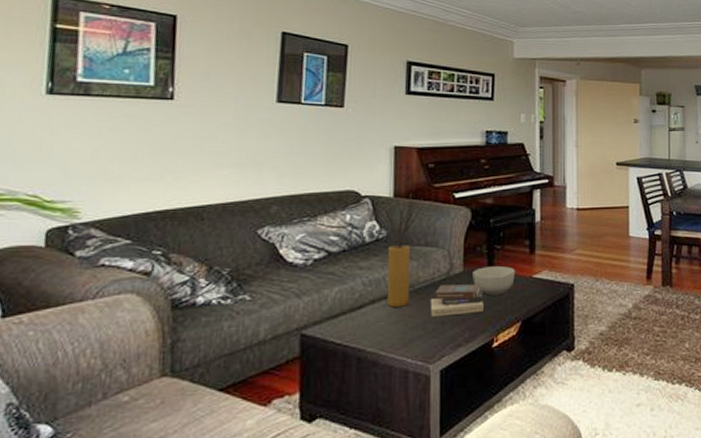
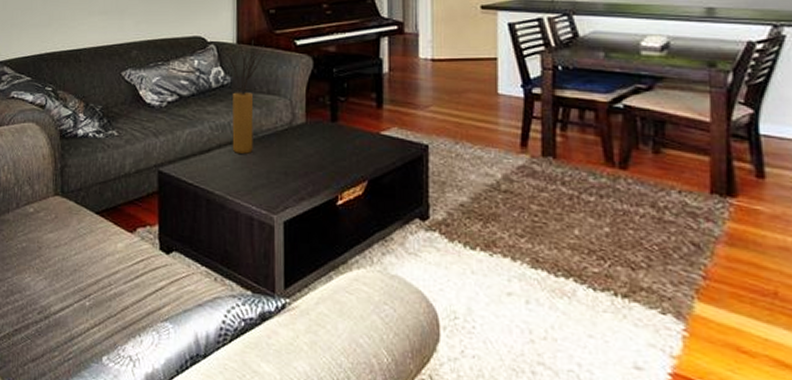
books: present [430,284,483,317] -> none [273,135,327,168]
bowl: present [473,265,516,296] -> none [315,118,362,151]

